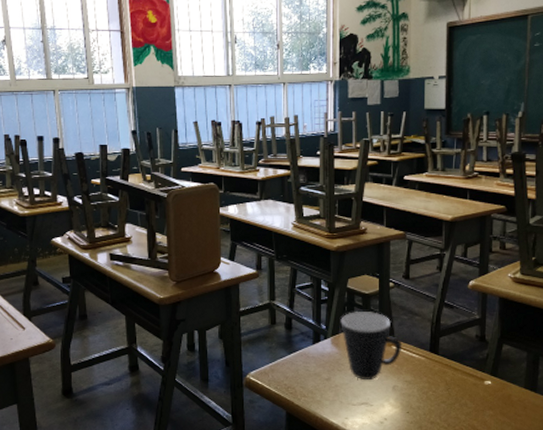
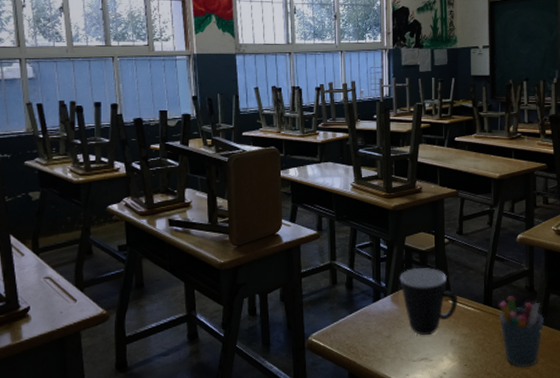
pen holder: none [445,345,496,419] -> present [498,296,545,368]

